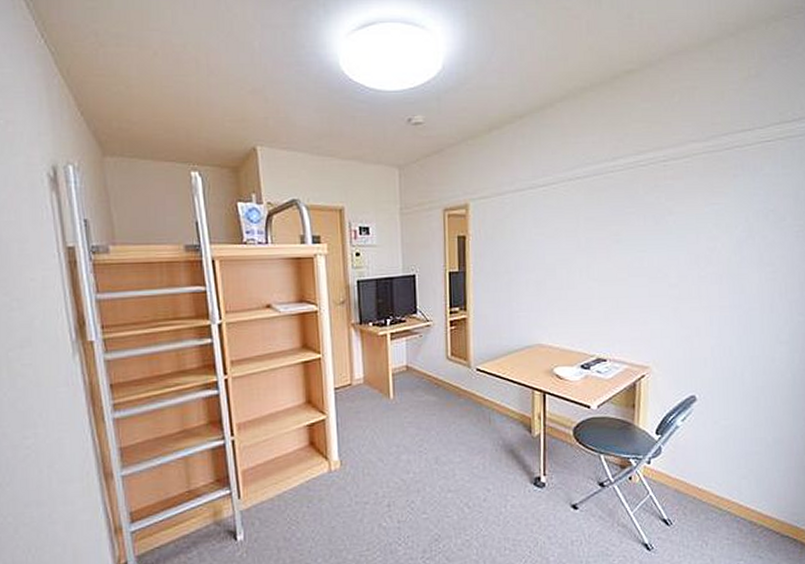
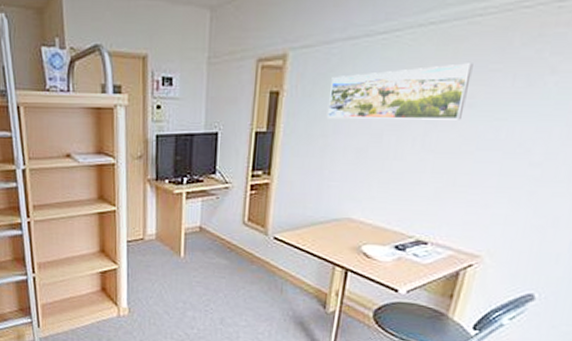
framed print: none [508,208,614,258] -> present [326,63,473,120]

